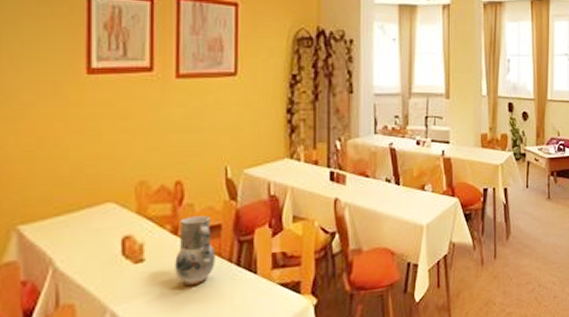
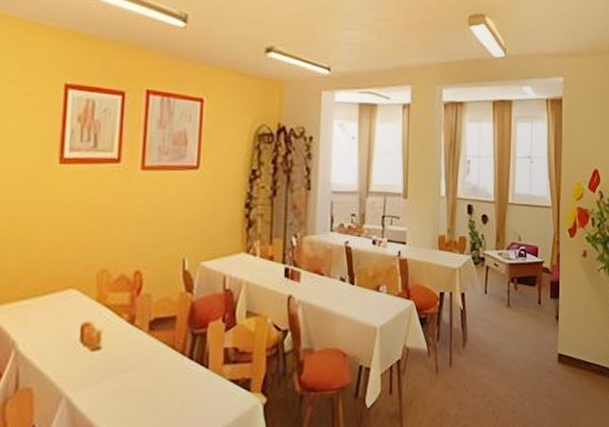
vase: present [175,216,215,286] -> none [129,307,169,377]

